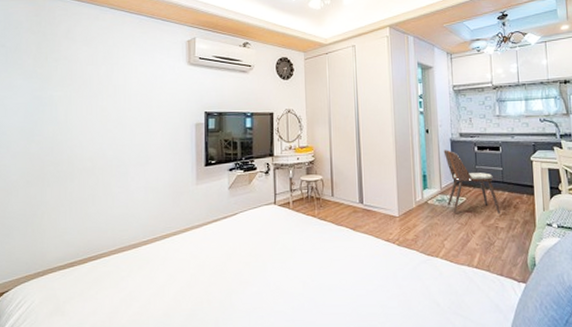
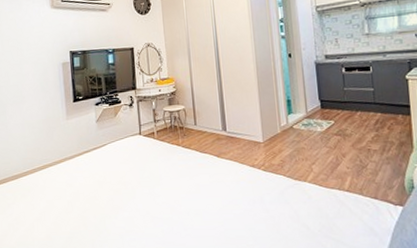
dining chair: present [443,150,502,214] -> none [308,73,374,137]

